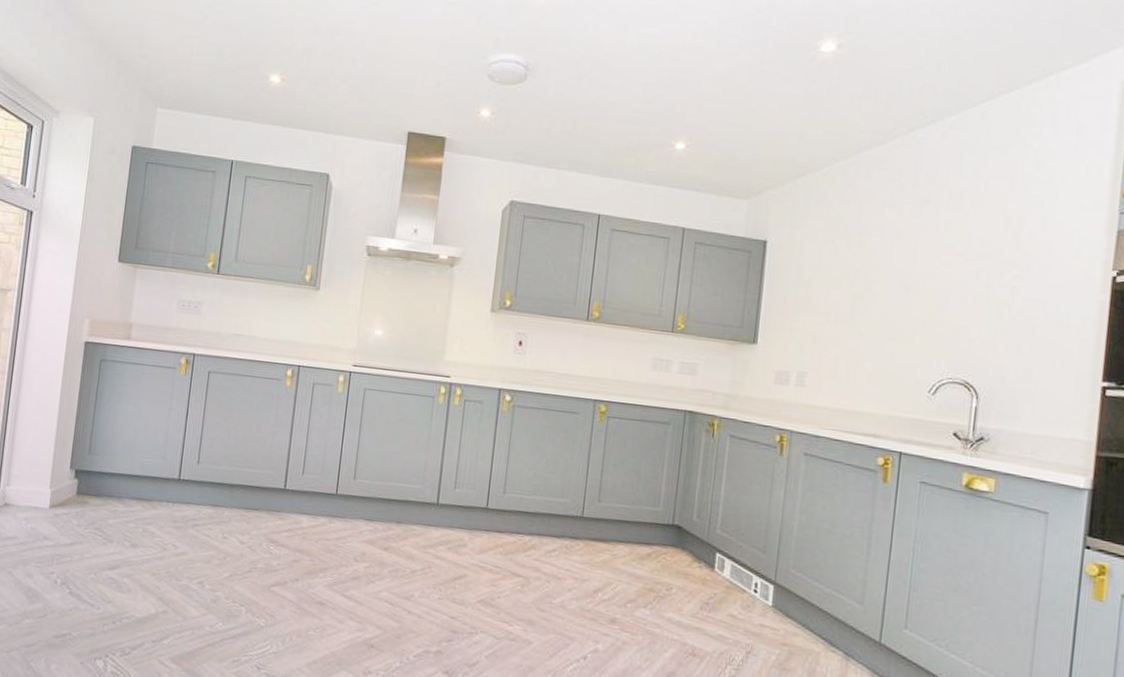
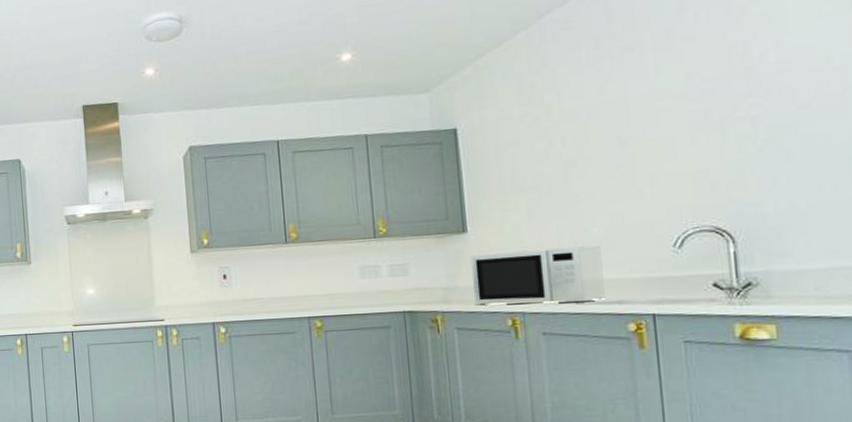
microwave: none [750,367,869,431] -> present [470,245,605,305]

